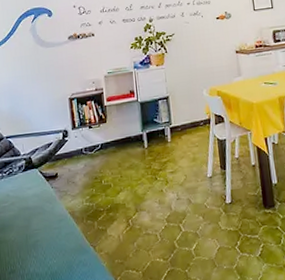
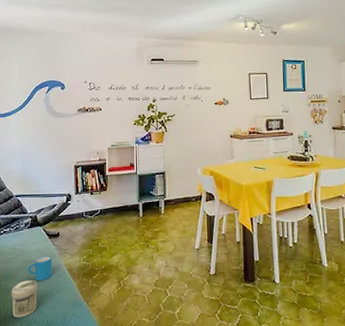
jar: none [8,228,39,272] -> present [11,280,38,318]
mug: none [25,200,53,229] -> present [27,256,52,281]

